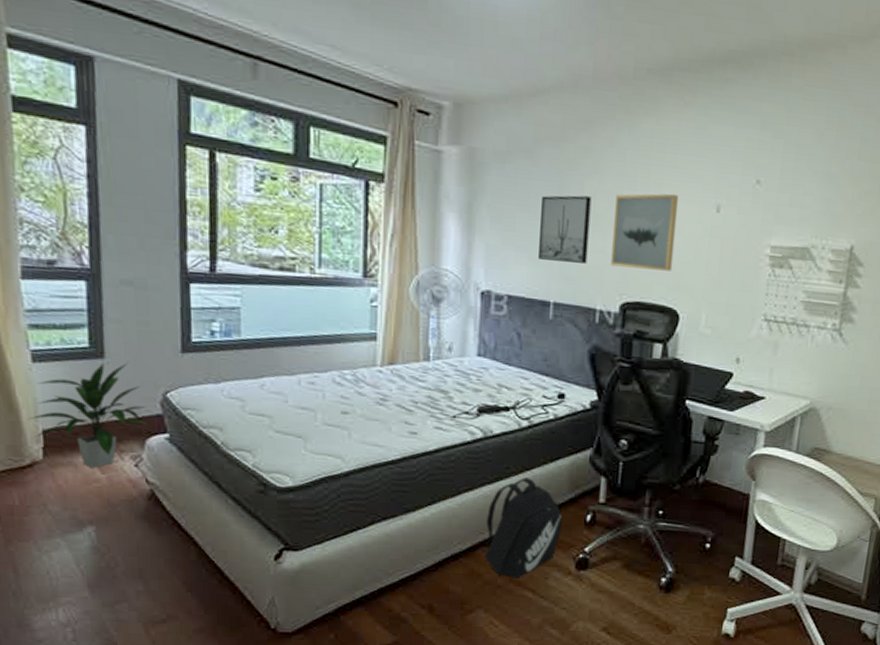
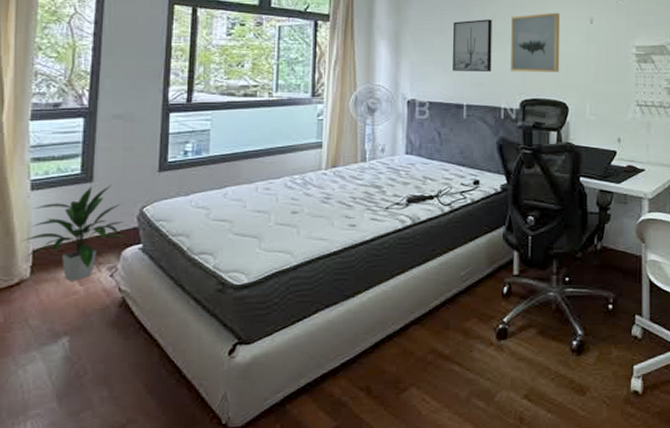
backpack: present [484,477,562,579] -> none [415,257,483,354]

